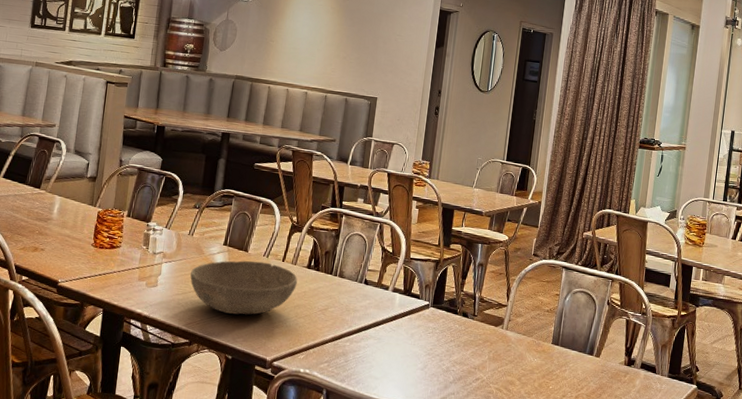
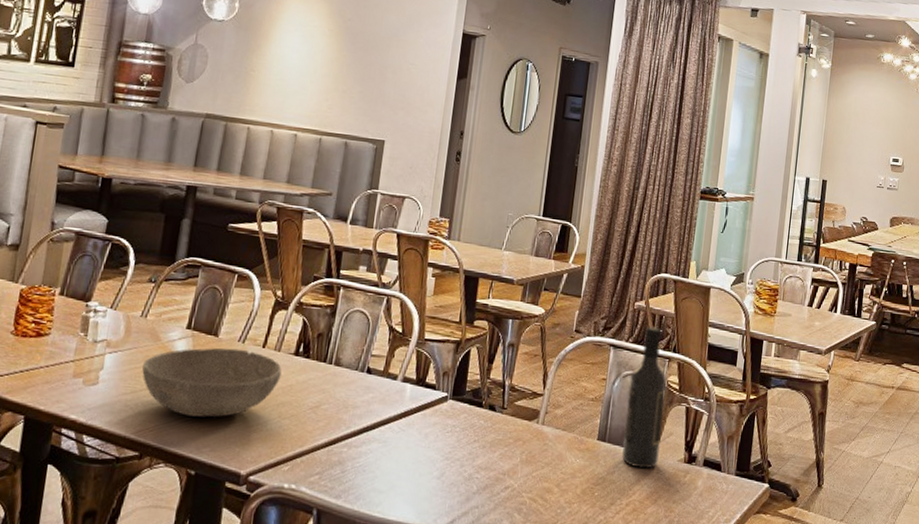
wine bottle: none [572,253,610,369] -> present [622,326,667,469]

